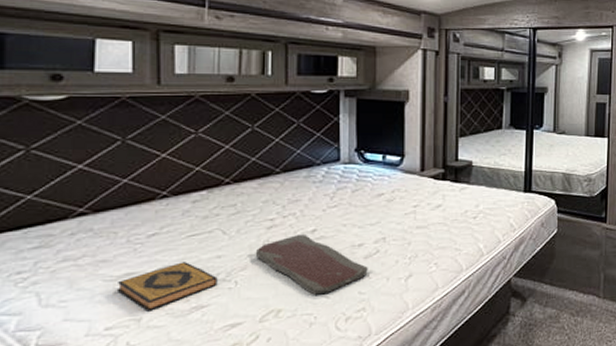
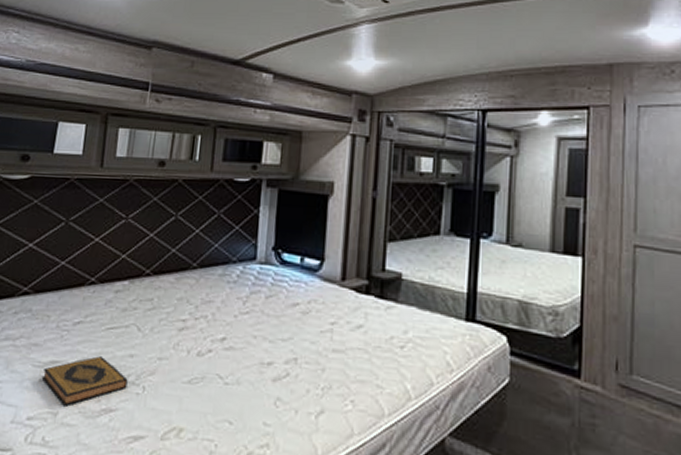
serving tray: present [256,234,368,295] -> none [165,340,276,419]

